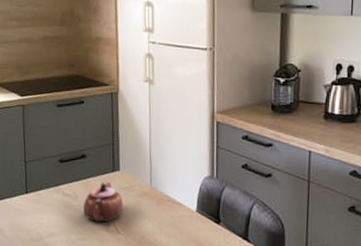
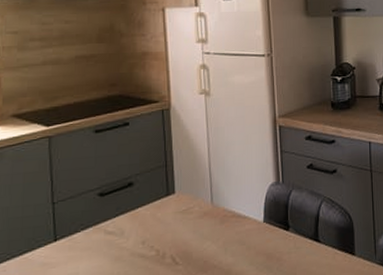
teapot: present [83,181,123,223] -> none [132,208,181,258]

